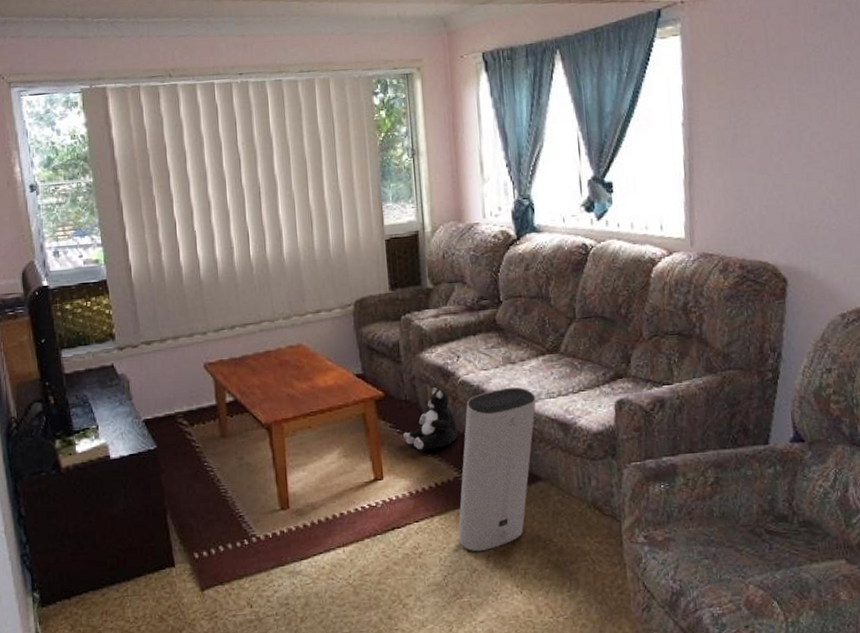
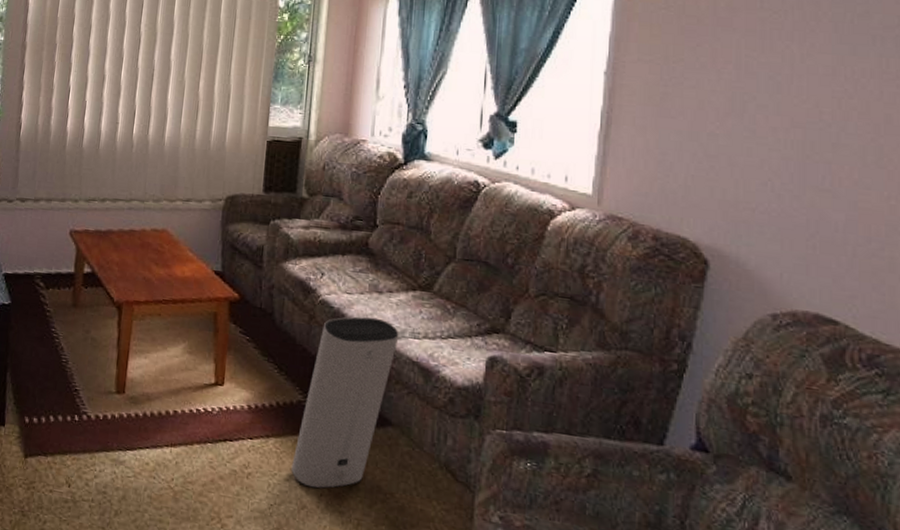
plush toy: present [403,387,458,450] -> none [252,301,310,366]

